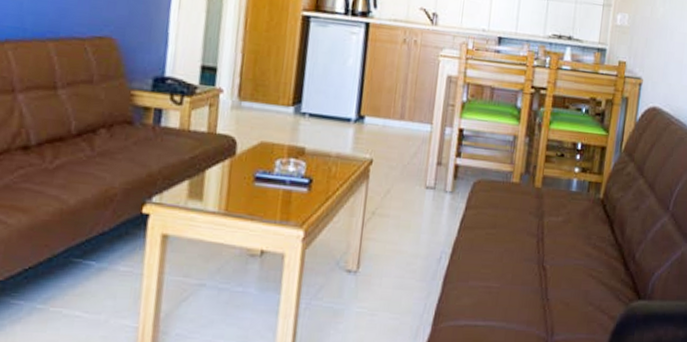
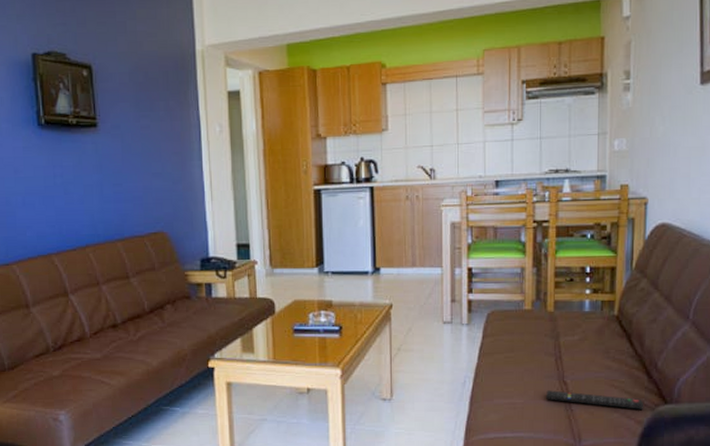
remote control: none [523,275,619,304] -> present [546,390,644,410]

